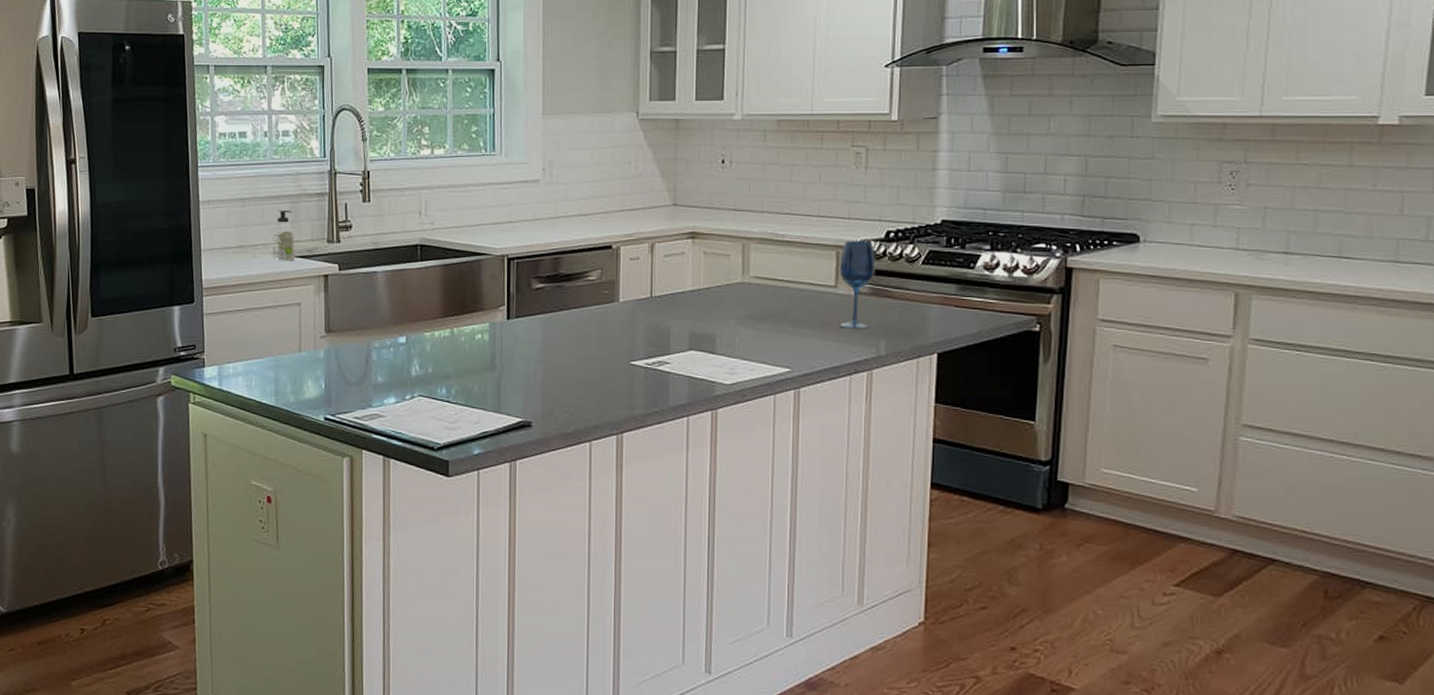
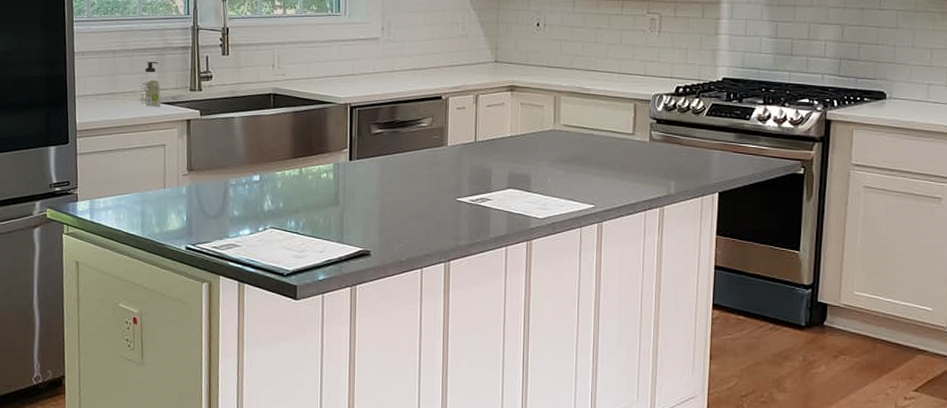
wineglass: present [839,241,875,330] -> none [636,95,667,172]

